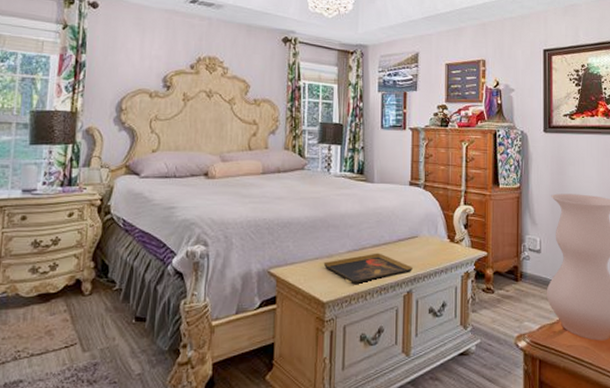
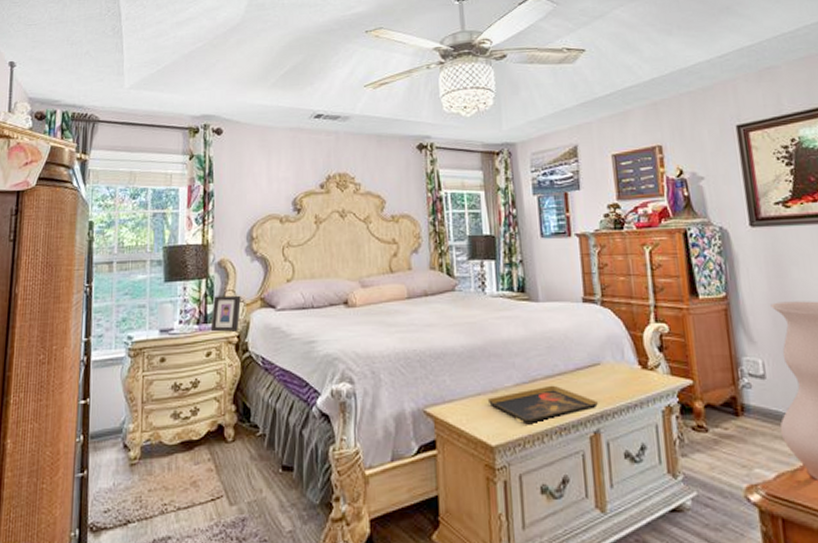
picture frame: none [74,161,106,195] -> present [210,295,241,332]

